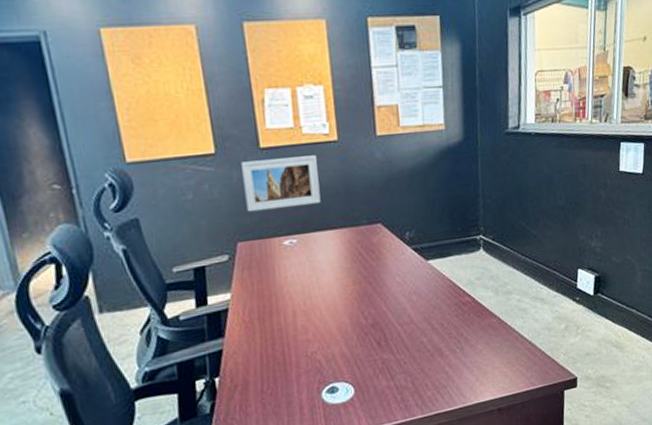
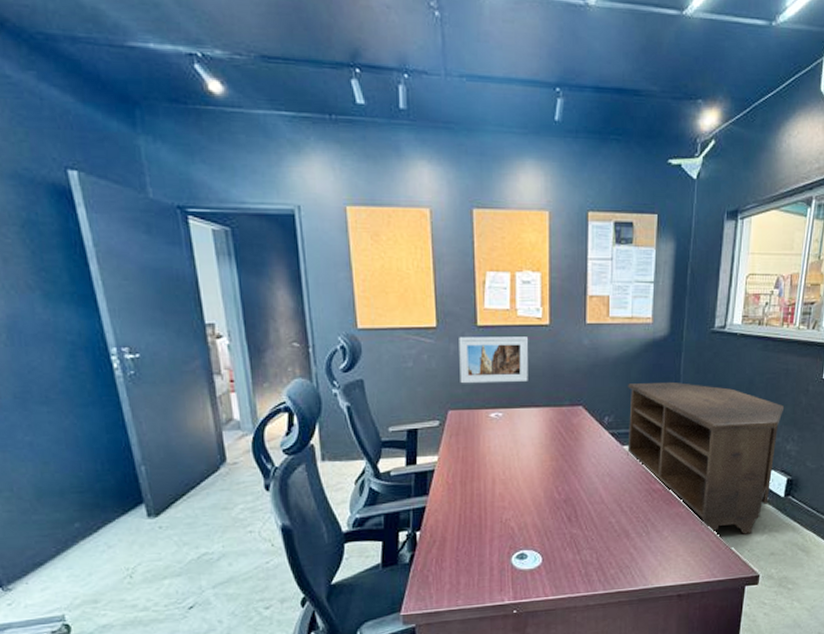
tv stand: none [426,188,586,341] -> present [627,382,785,534]

